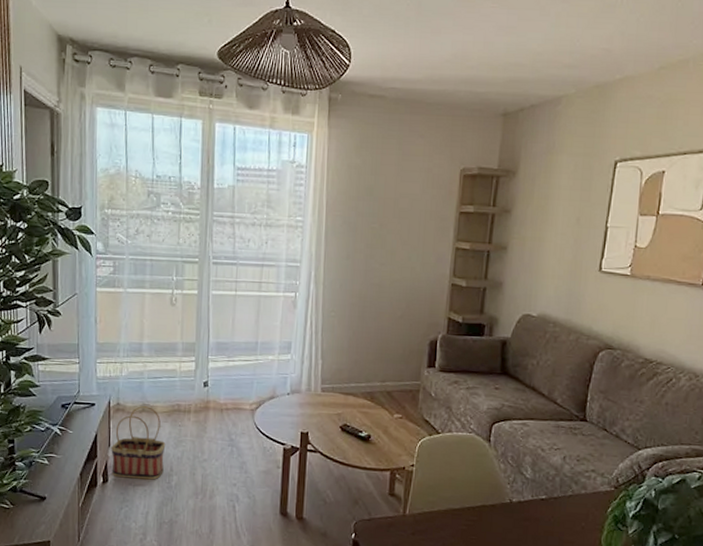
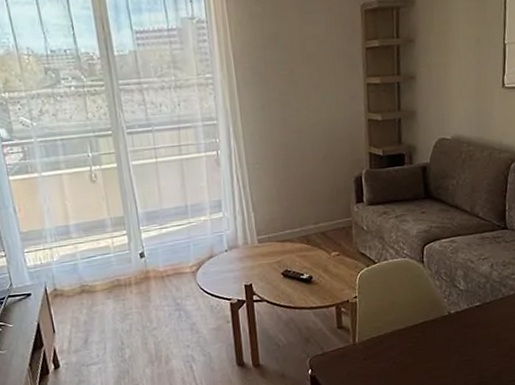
basket: present [111,406,166,480] -> none [56,287,115,361]

